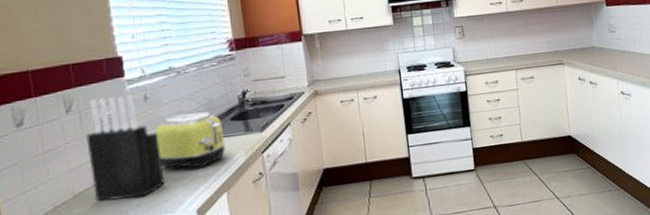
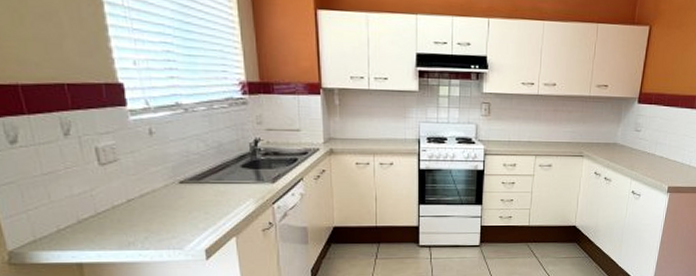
knife block: present [86,94,165,201] -> none [87,125,173,231]
toaster: present [154,112,226,168] -> none [160,153,236,210]

